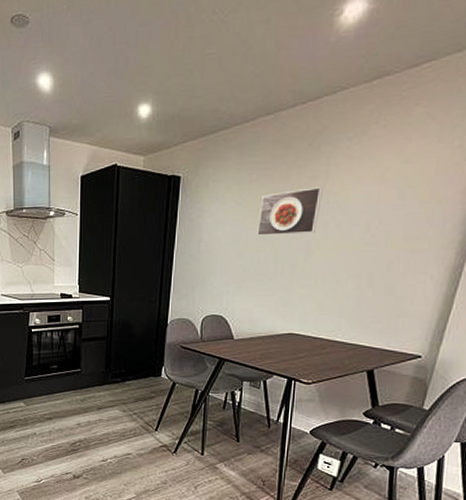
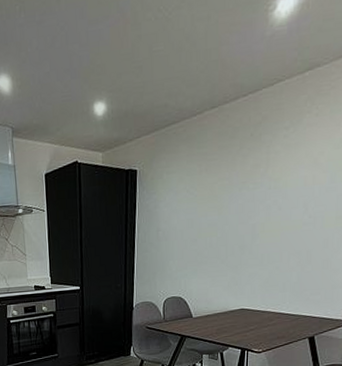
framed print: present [257,187,323,237] -> none [209,174,265,223]

